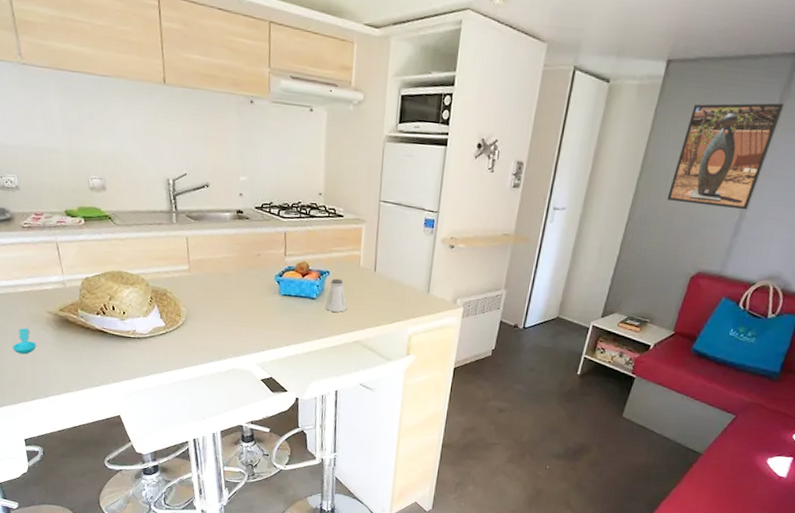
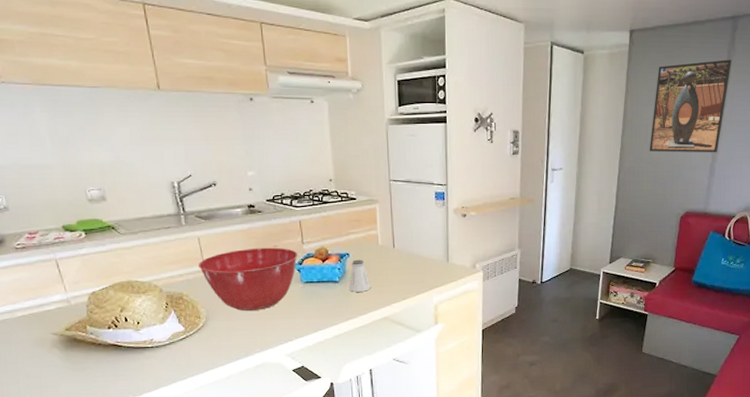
spoon: present [13,327,37,355] -> none [15,353,43,383]
mixing bowl: none [183,253,280,317] -> present [197,247,298,312]

